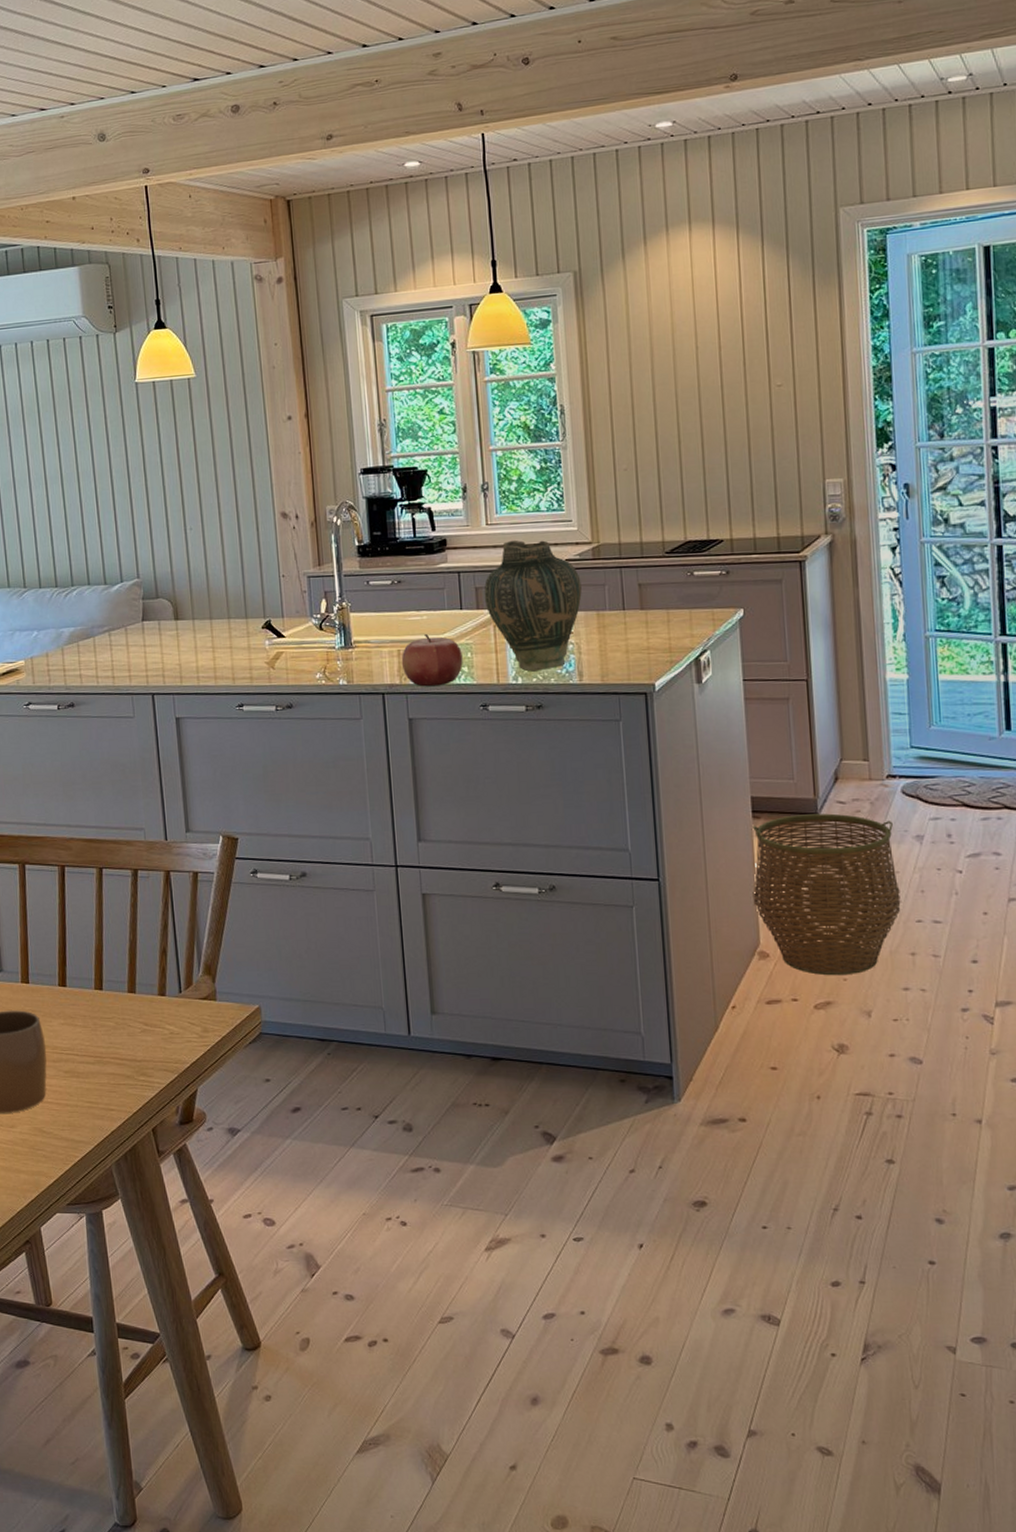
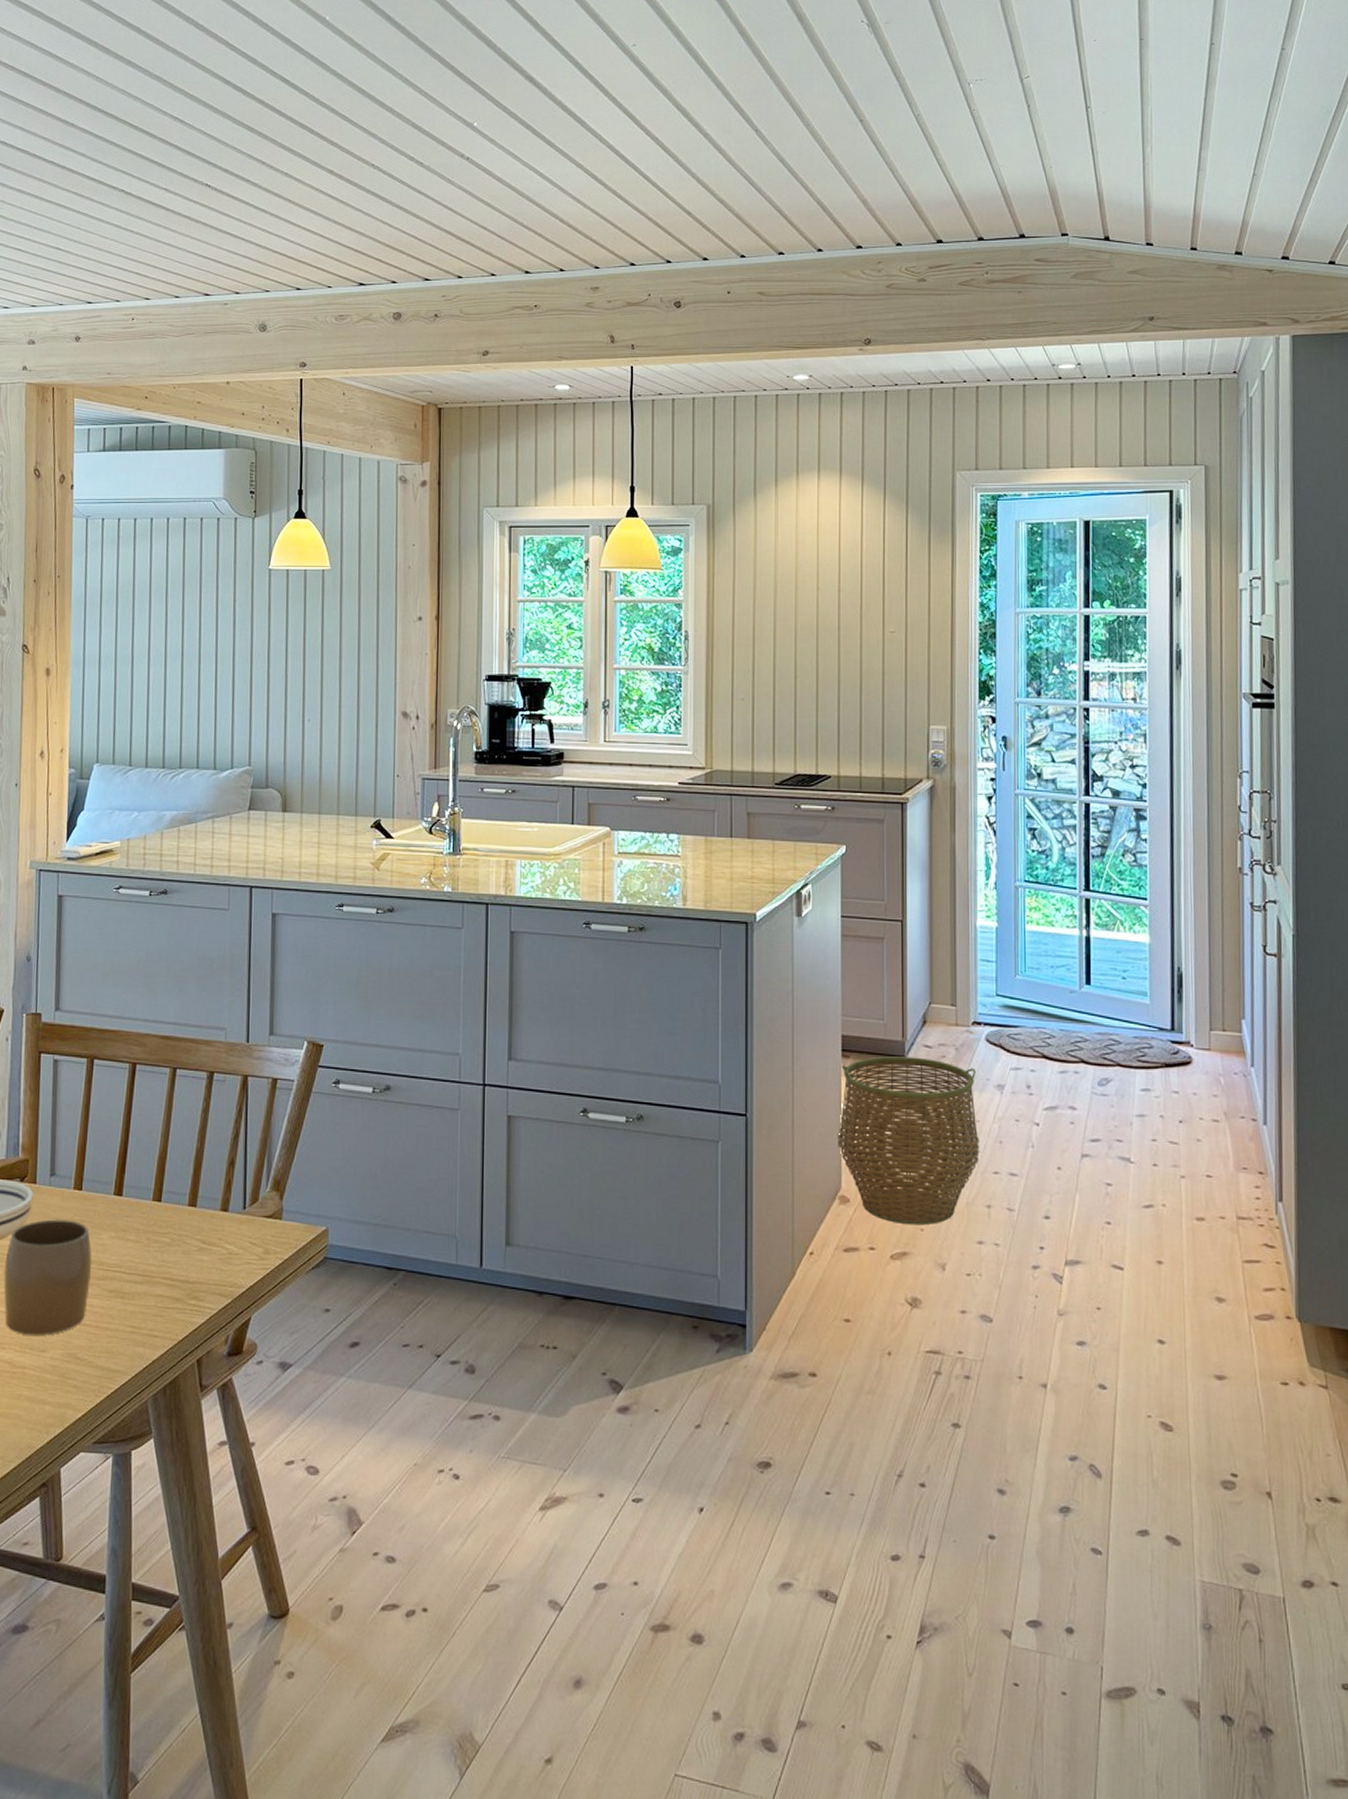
fruit: present [401,633,463,687] -> none [508,845,570,900]
vase: present [484,540,582,672] -> none [596,759,692,893]

